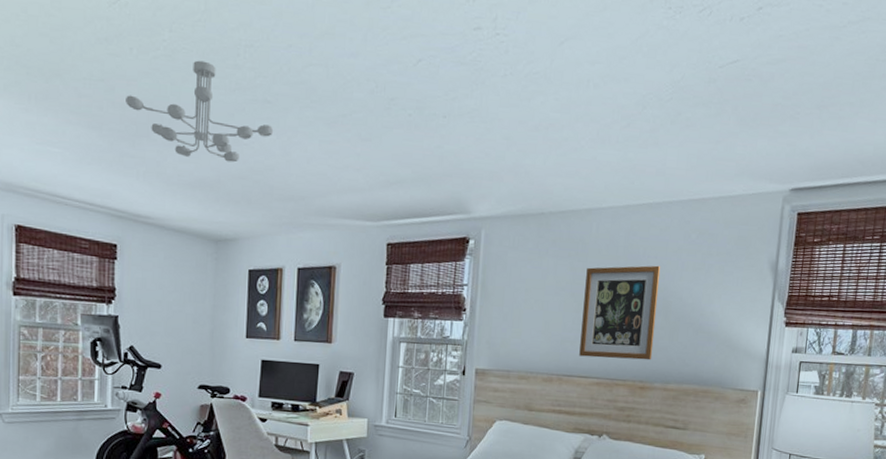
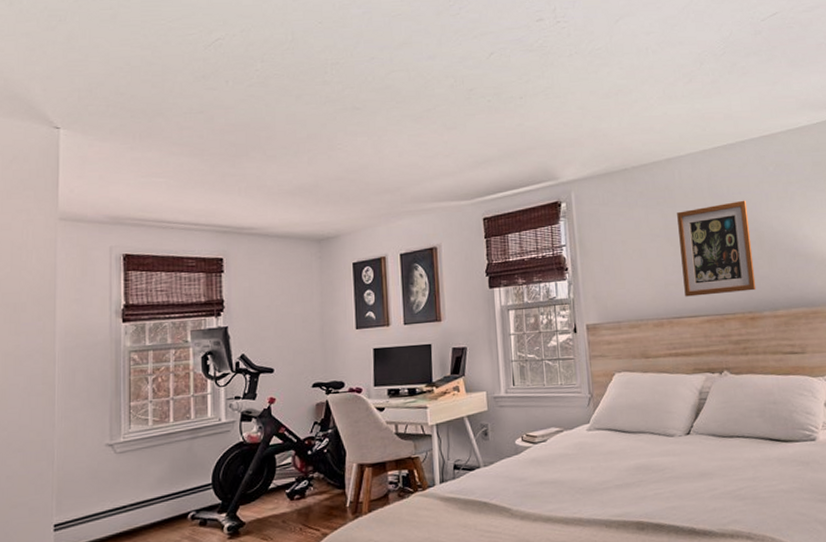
ceiling light fixture: present [126,60,274,163] -> none [224,82,365,168]

